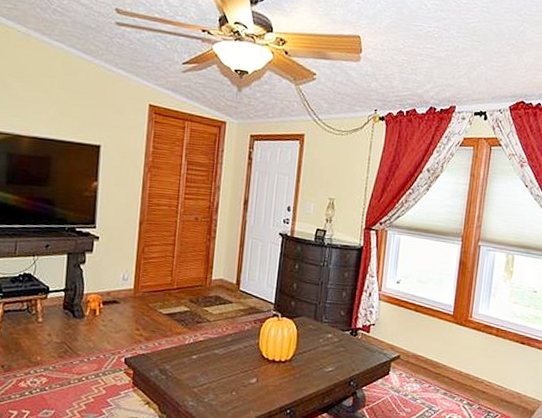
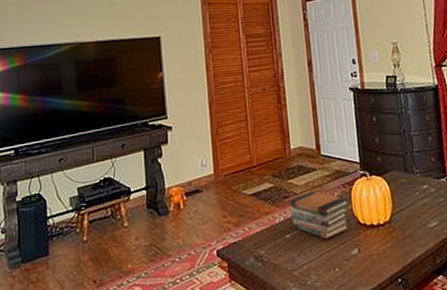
book stack: none [200,321,257,366] -> present [289,191,349,240]

